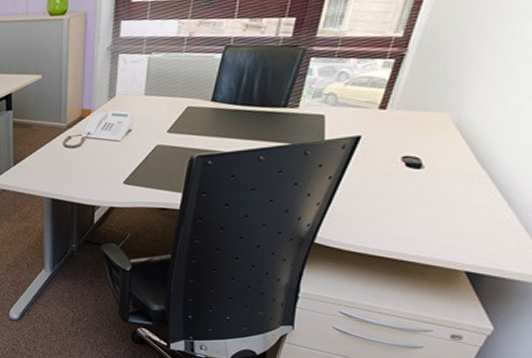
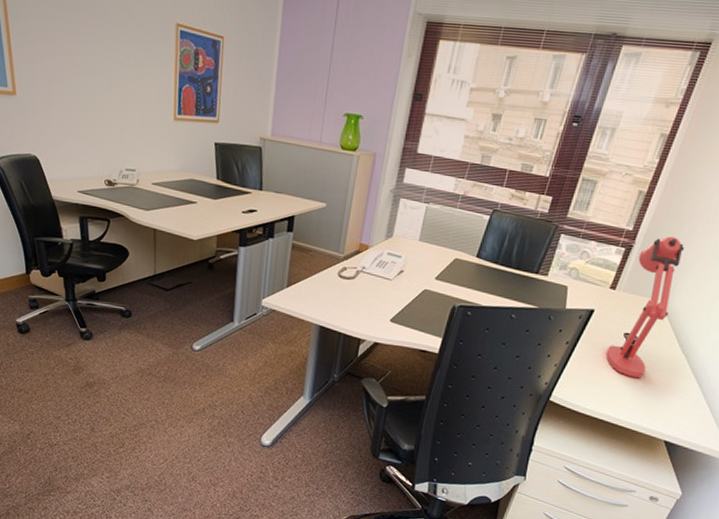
desk lamp: none [380,34,477,205] -> present [606,236,685,378]

